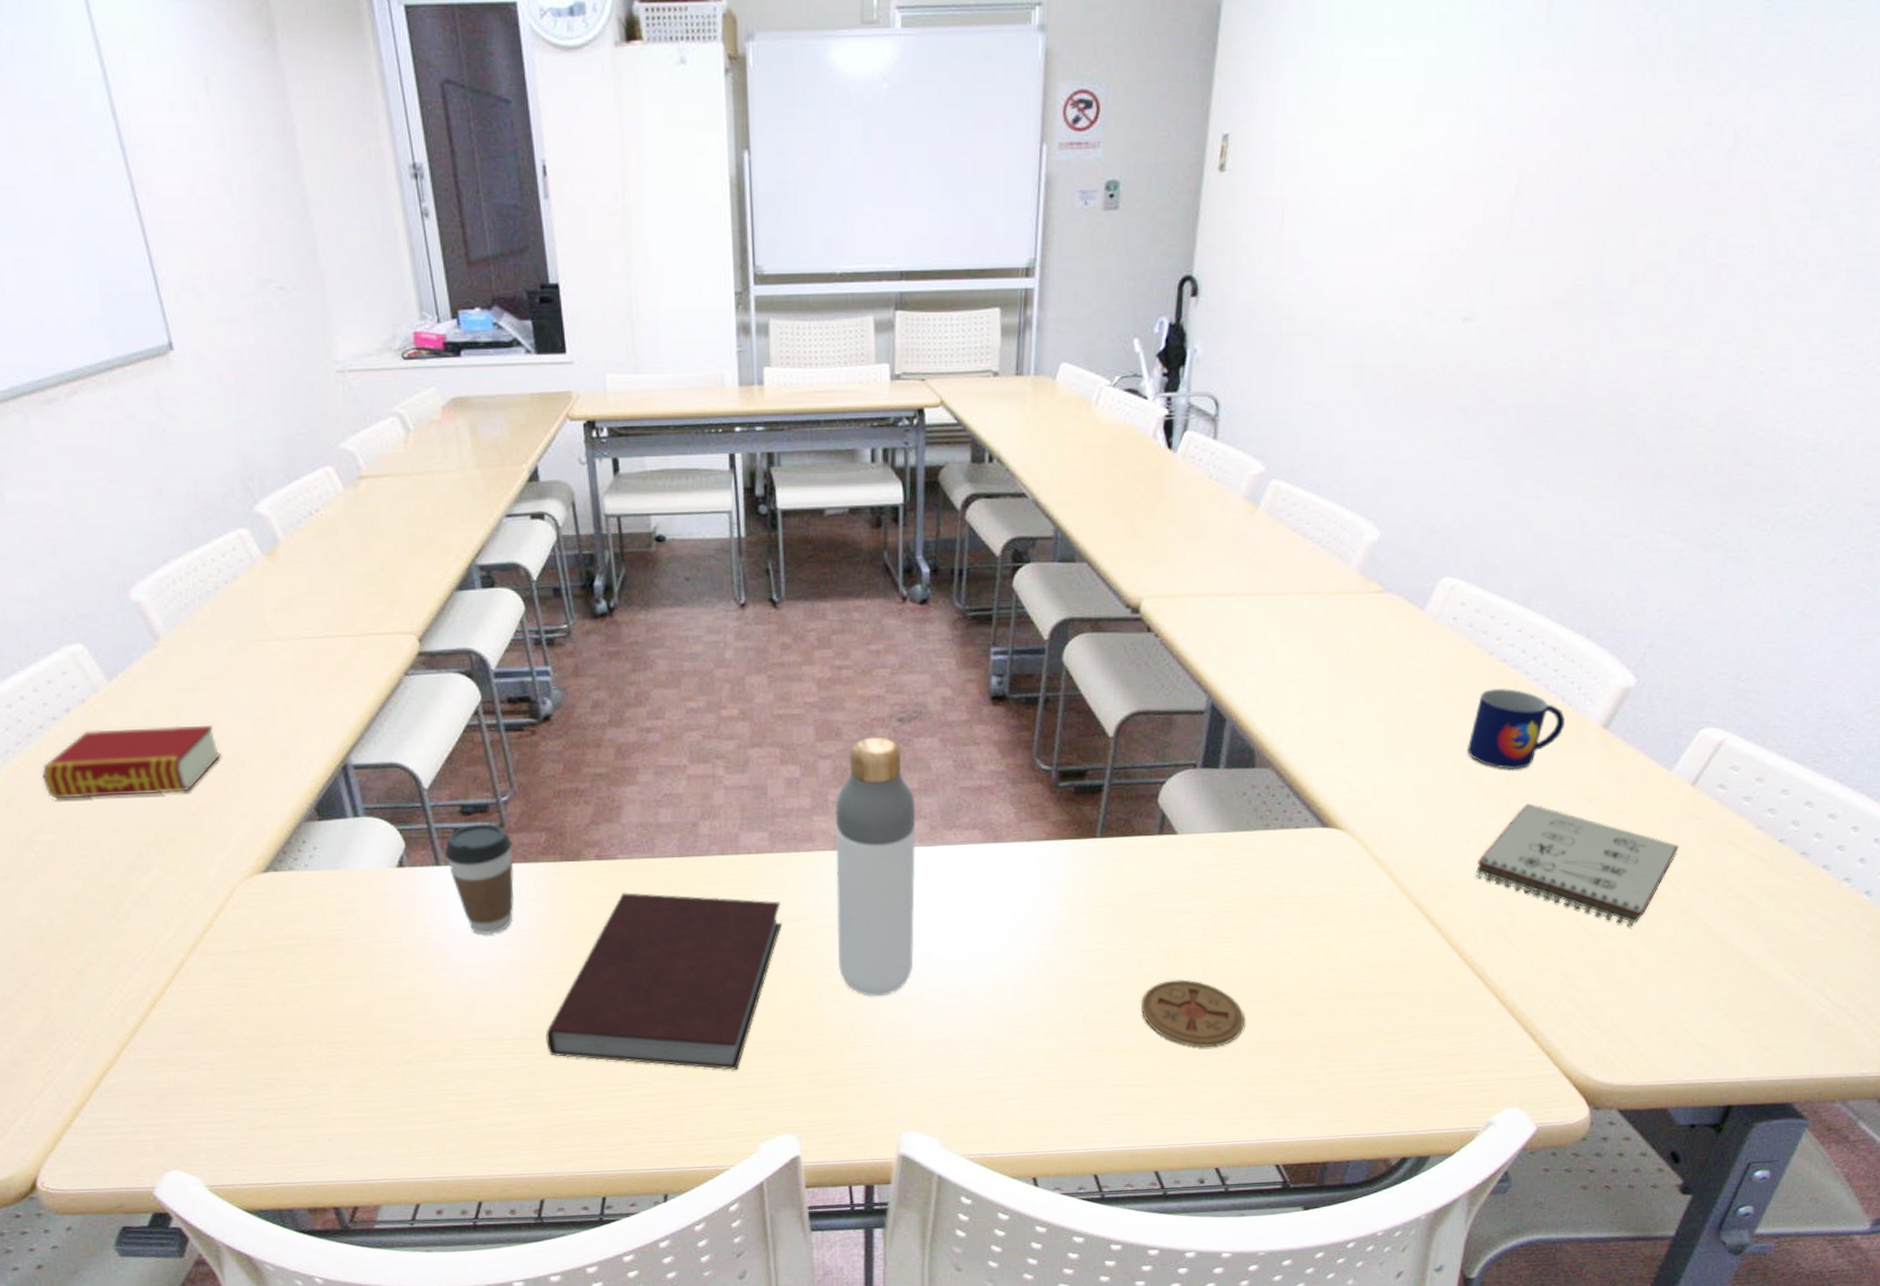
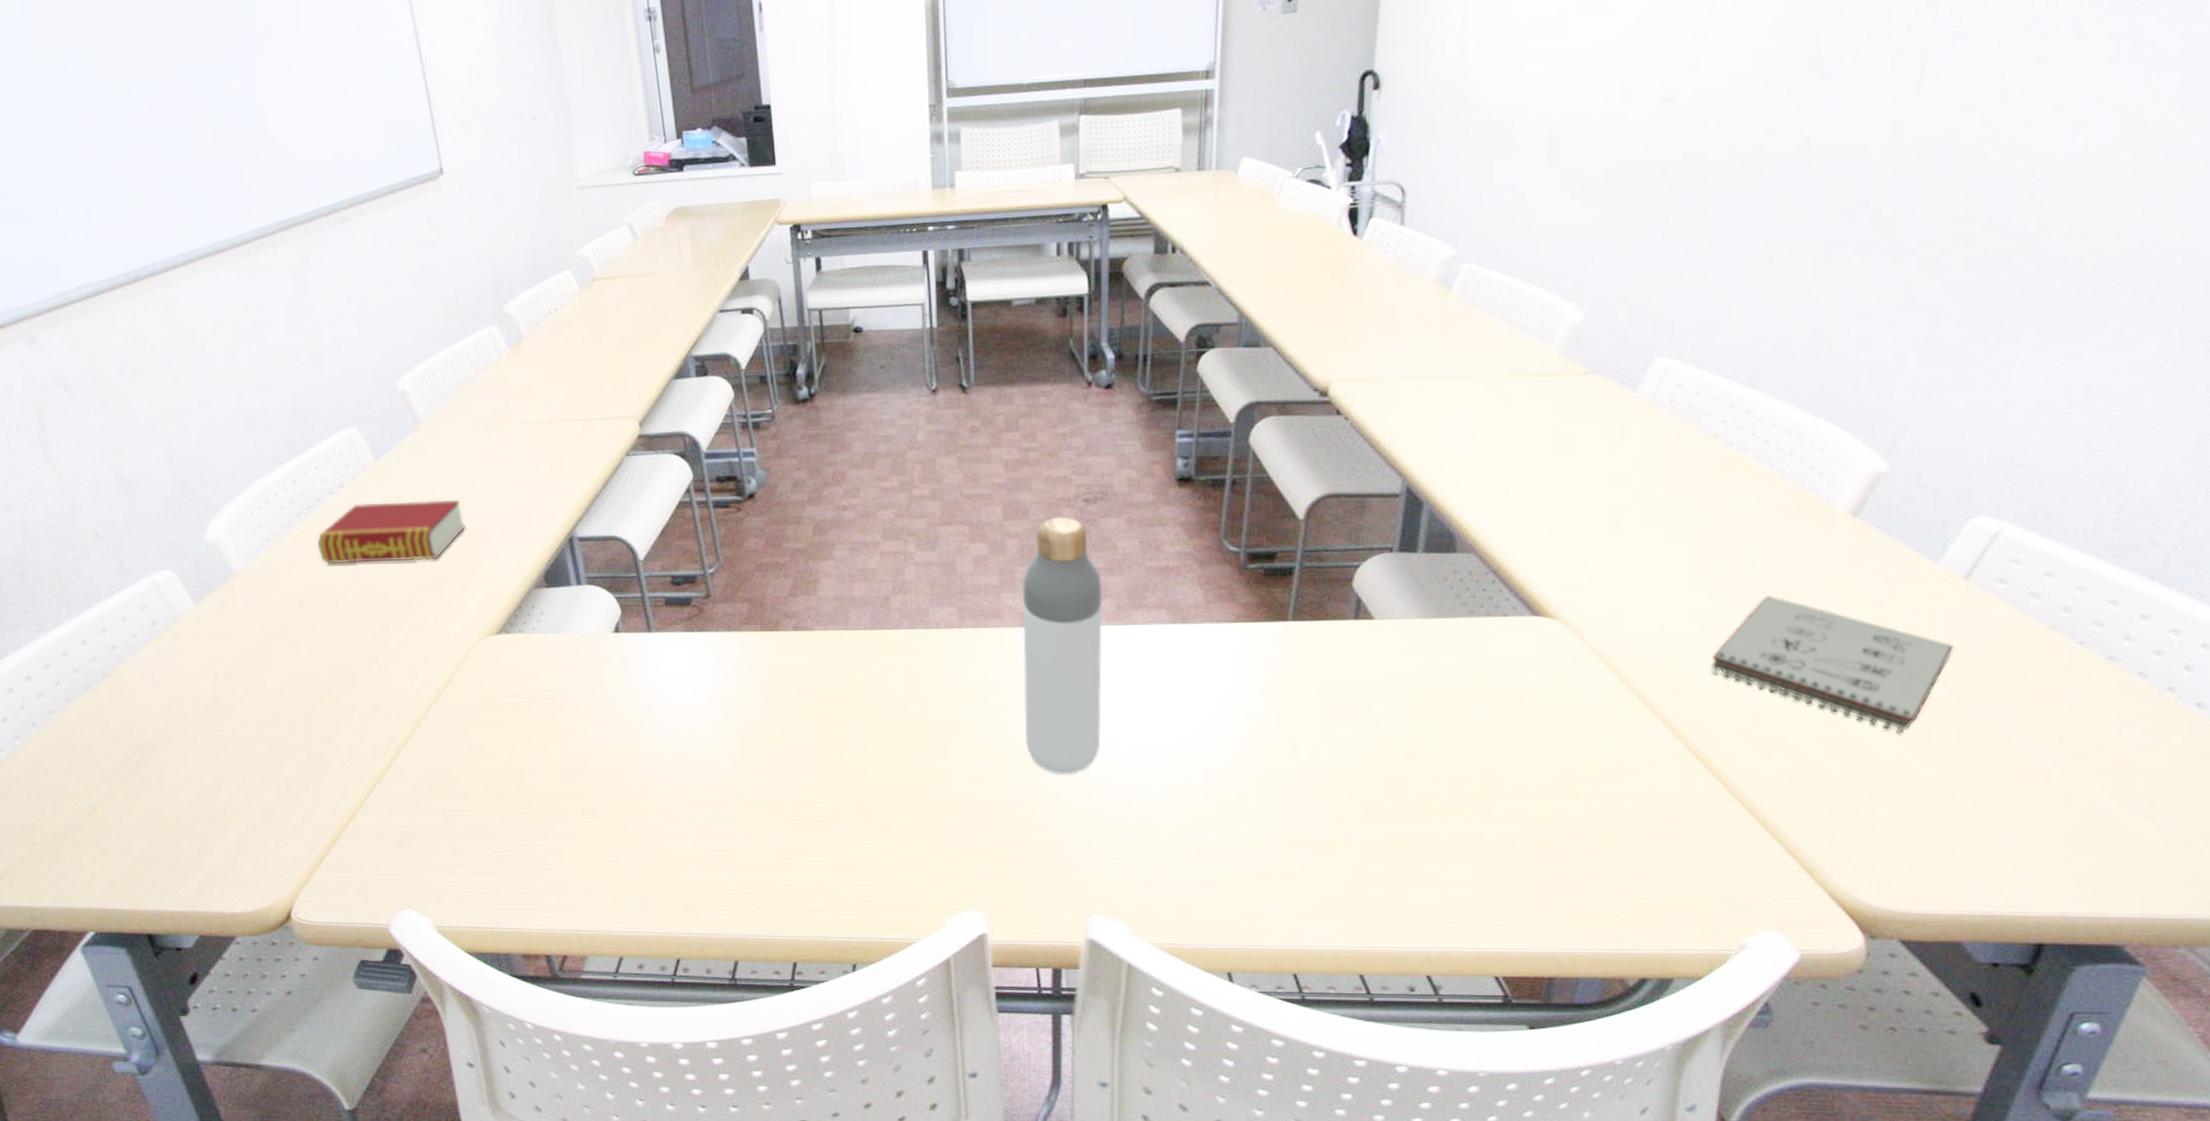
coffee cup: present [444,823,515,934] -> none [655,594,718,698]
notebook: present [546,891,781,1070] -> none [743,662,969,842]
coaster: present [1141,979,1245,1048] -> none [1340,771,1455,845]
mug: present [1466,687,1565,770] -> none [1693,472,1805,560]

